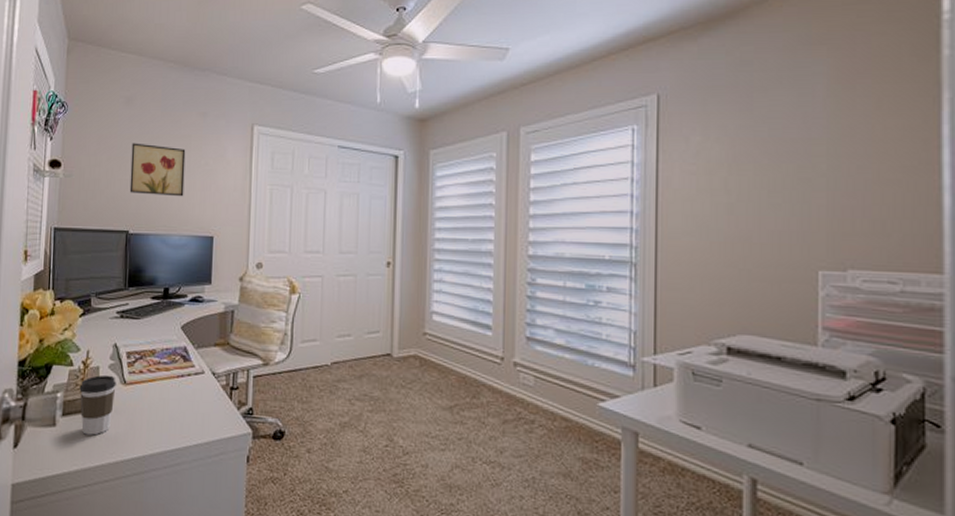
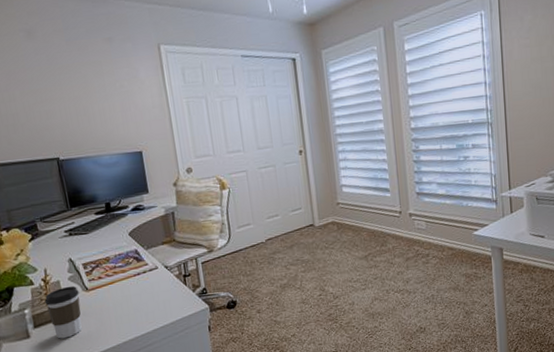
wall art: present [129,143,186,197] -> none [42,74,106,123]

